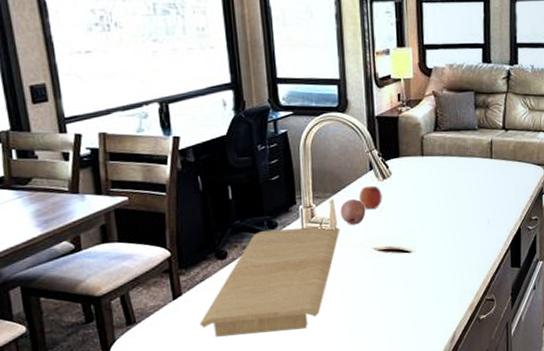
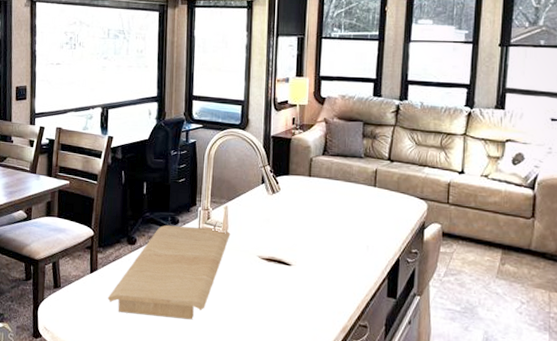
fruit: present [340,199,366,225] -> none [232,208,255,232]
fruit: present [358,185,382,209] -> none [249,197,270,219]

